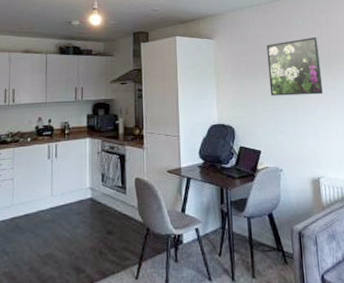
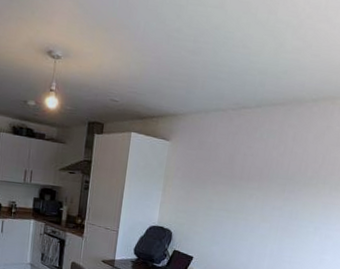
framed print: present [266,36,323,96] -> none [215,153,279,214]

